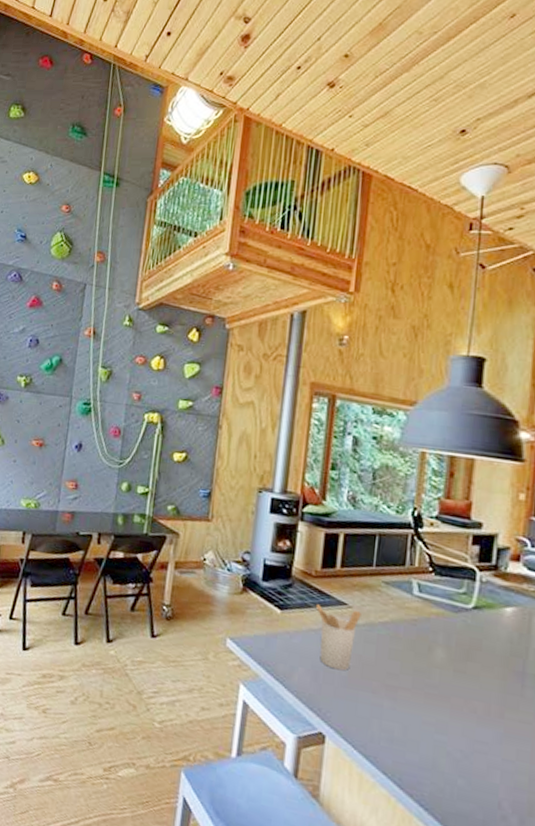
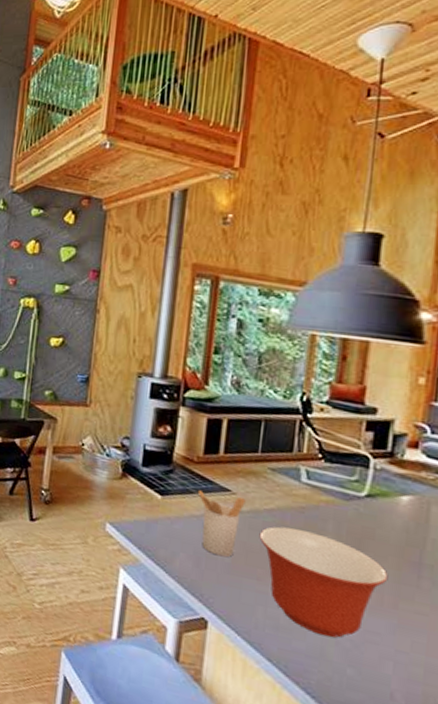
mixing bowl: none [374,639,495,749] -> present [259,526,389,638]

